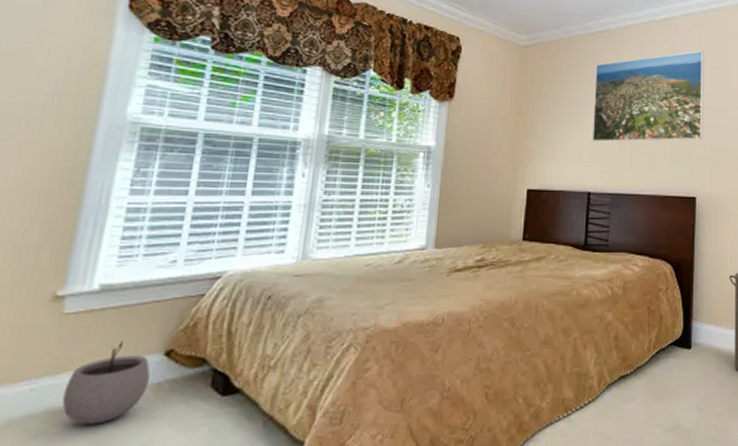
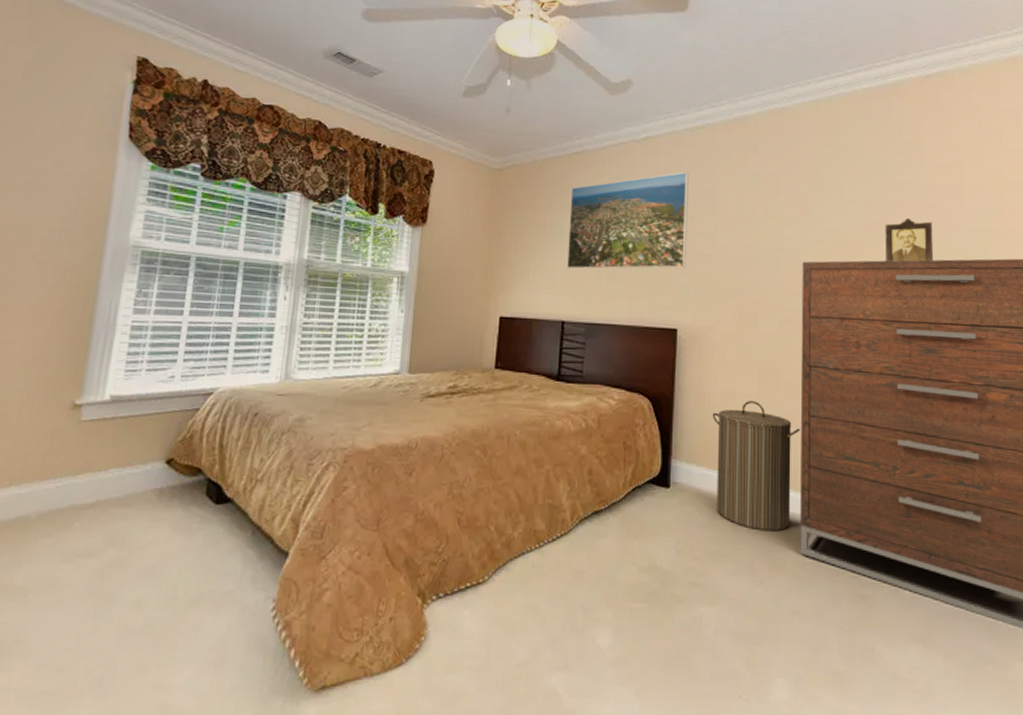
plant pot: present [62,341,151,425] -> none [82,448,154,522]

